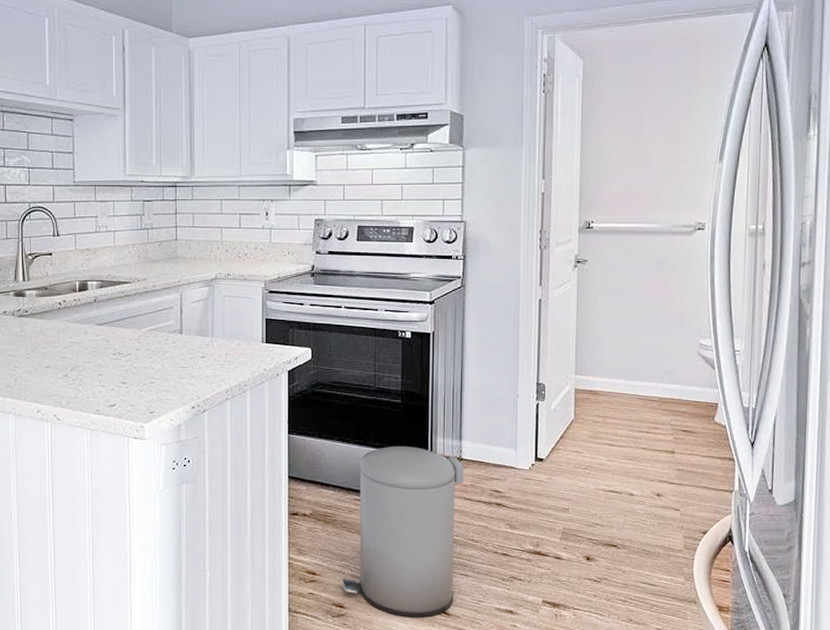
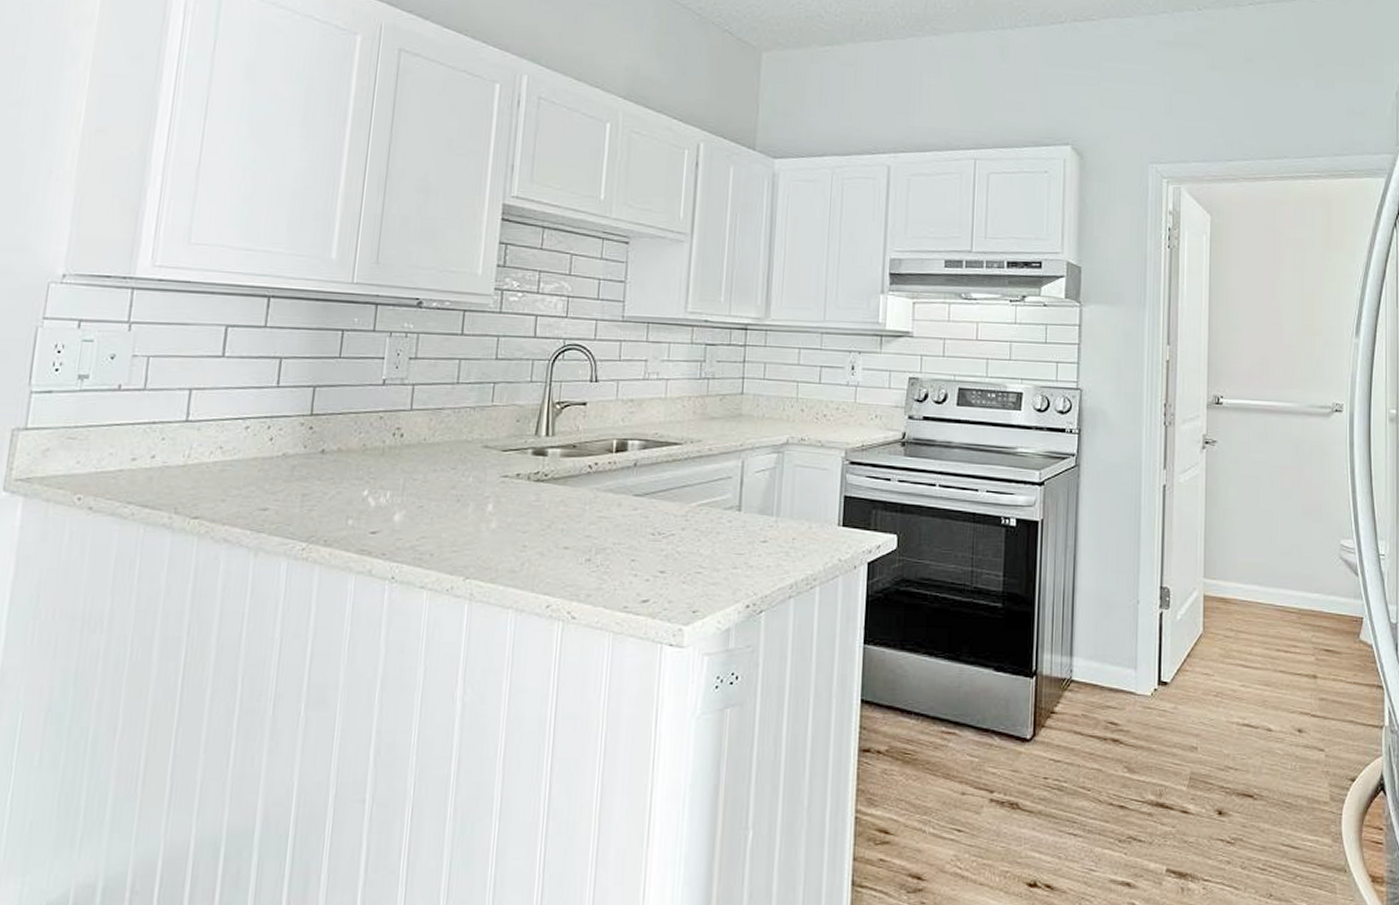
pedal bin: present [341,446,464,618] -> none [920,662,1075,893]

